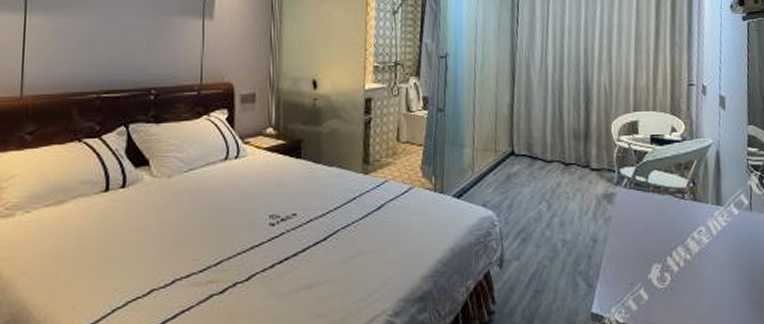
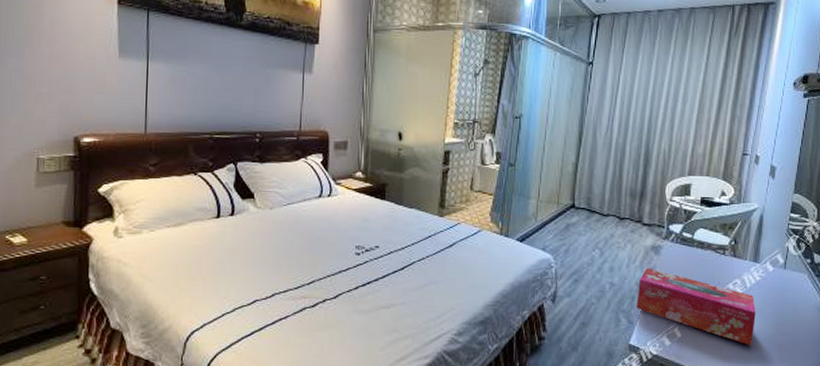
tissue box: none [594,219,728,304] -> present [636,267,756,345]

